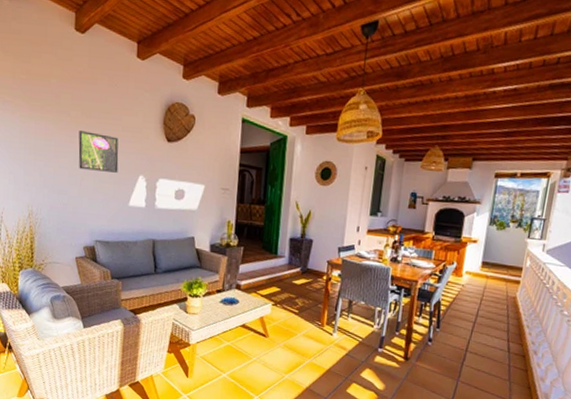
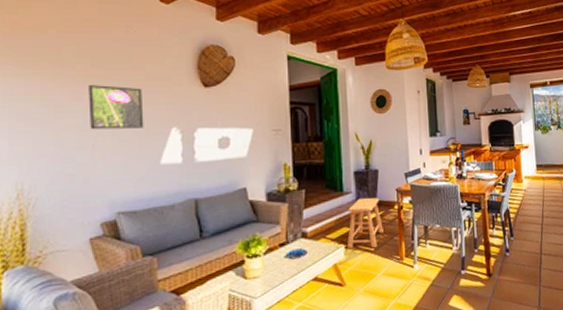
stool: none [275,263,310,311] -> present [347,197,383,249]

